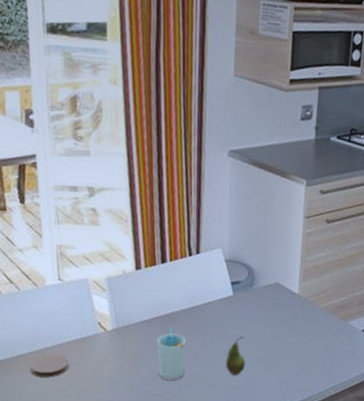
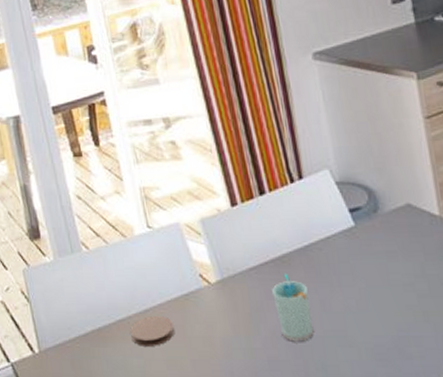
fruit: present [225,336,246,376] -> none [363,278,391,331]

